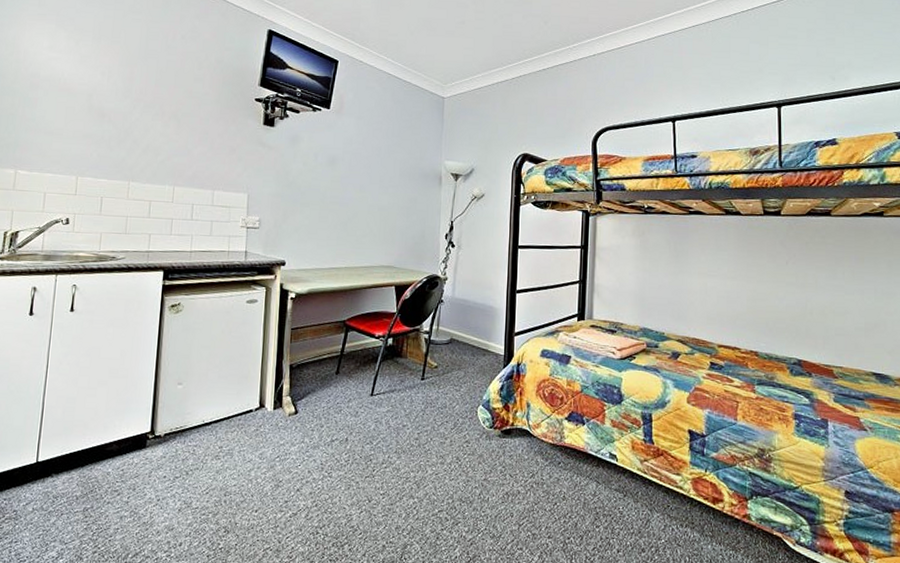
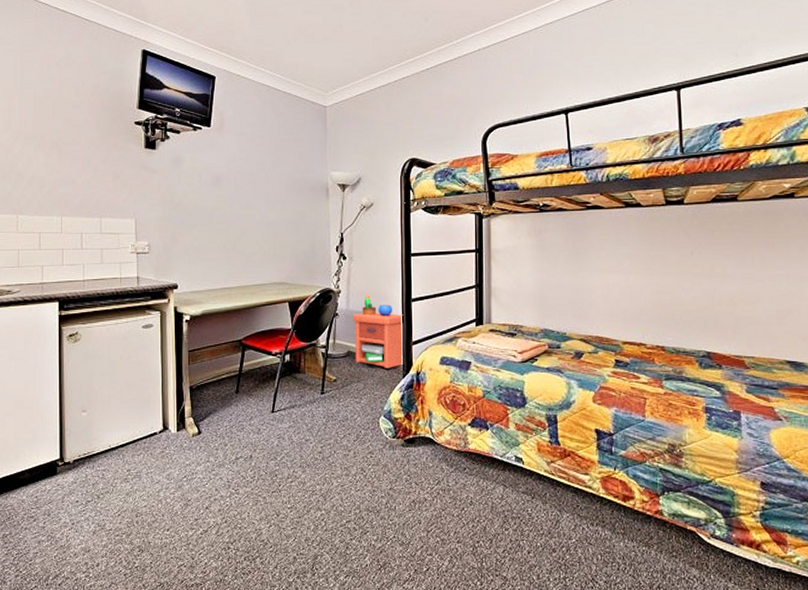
nightstand: none [457,283,507,358] -> present [352,295,404,368]

